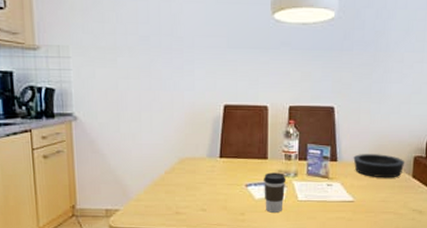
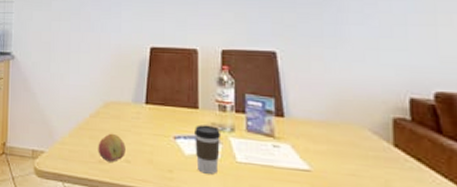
fruit: none [174,186,201,212] -> present [98,133,126,162]
bowl: present [353,154,405,178] -> none [305,110,381,145]

